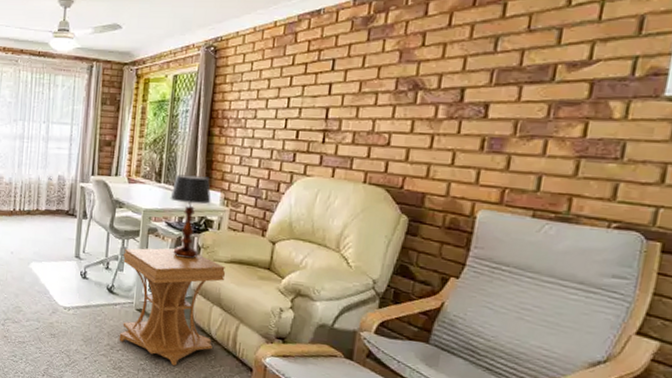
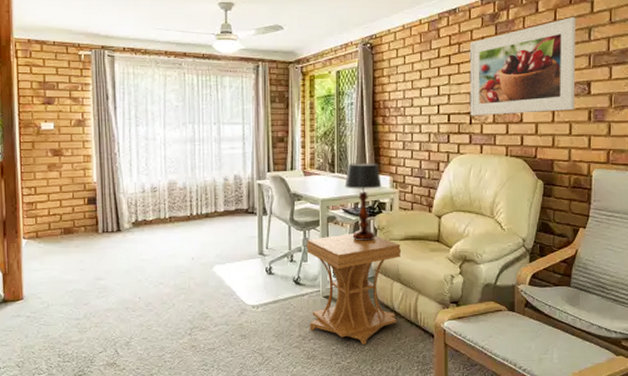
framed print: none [324,21,478,137] -> present [470,16,576,116]

